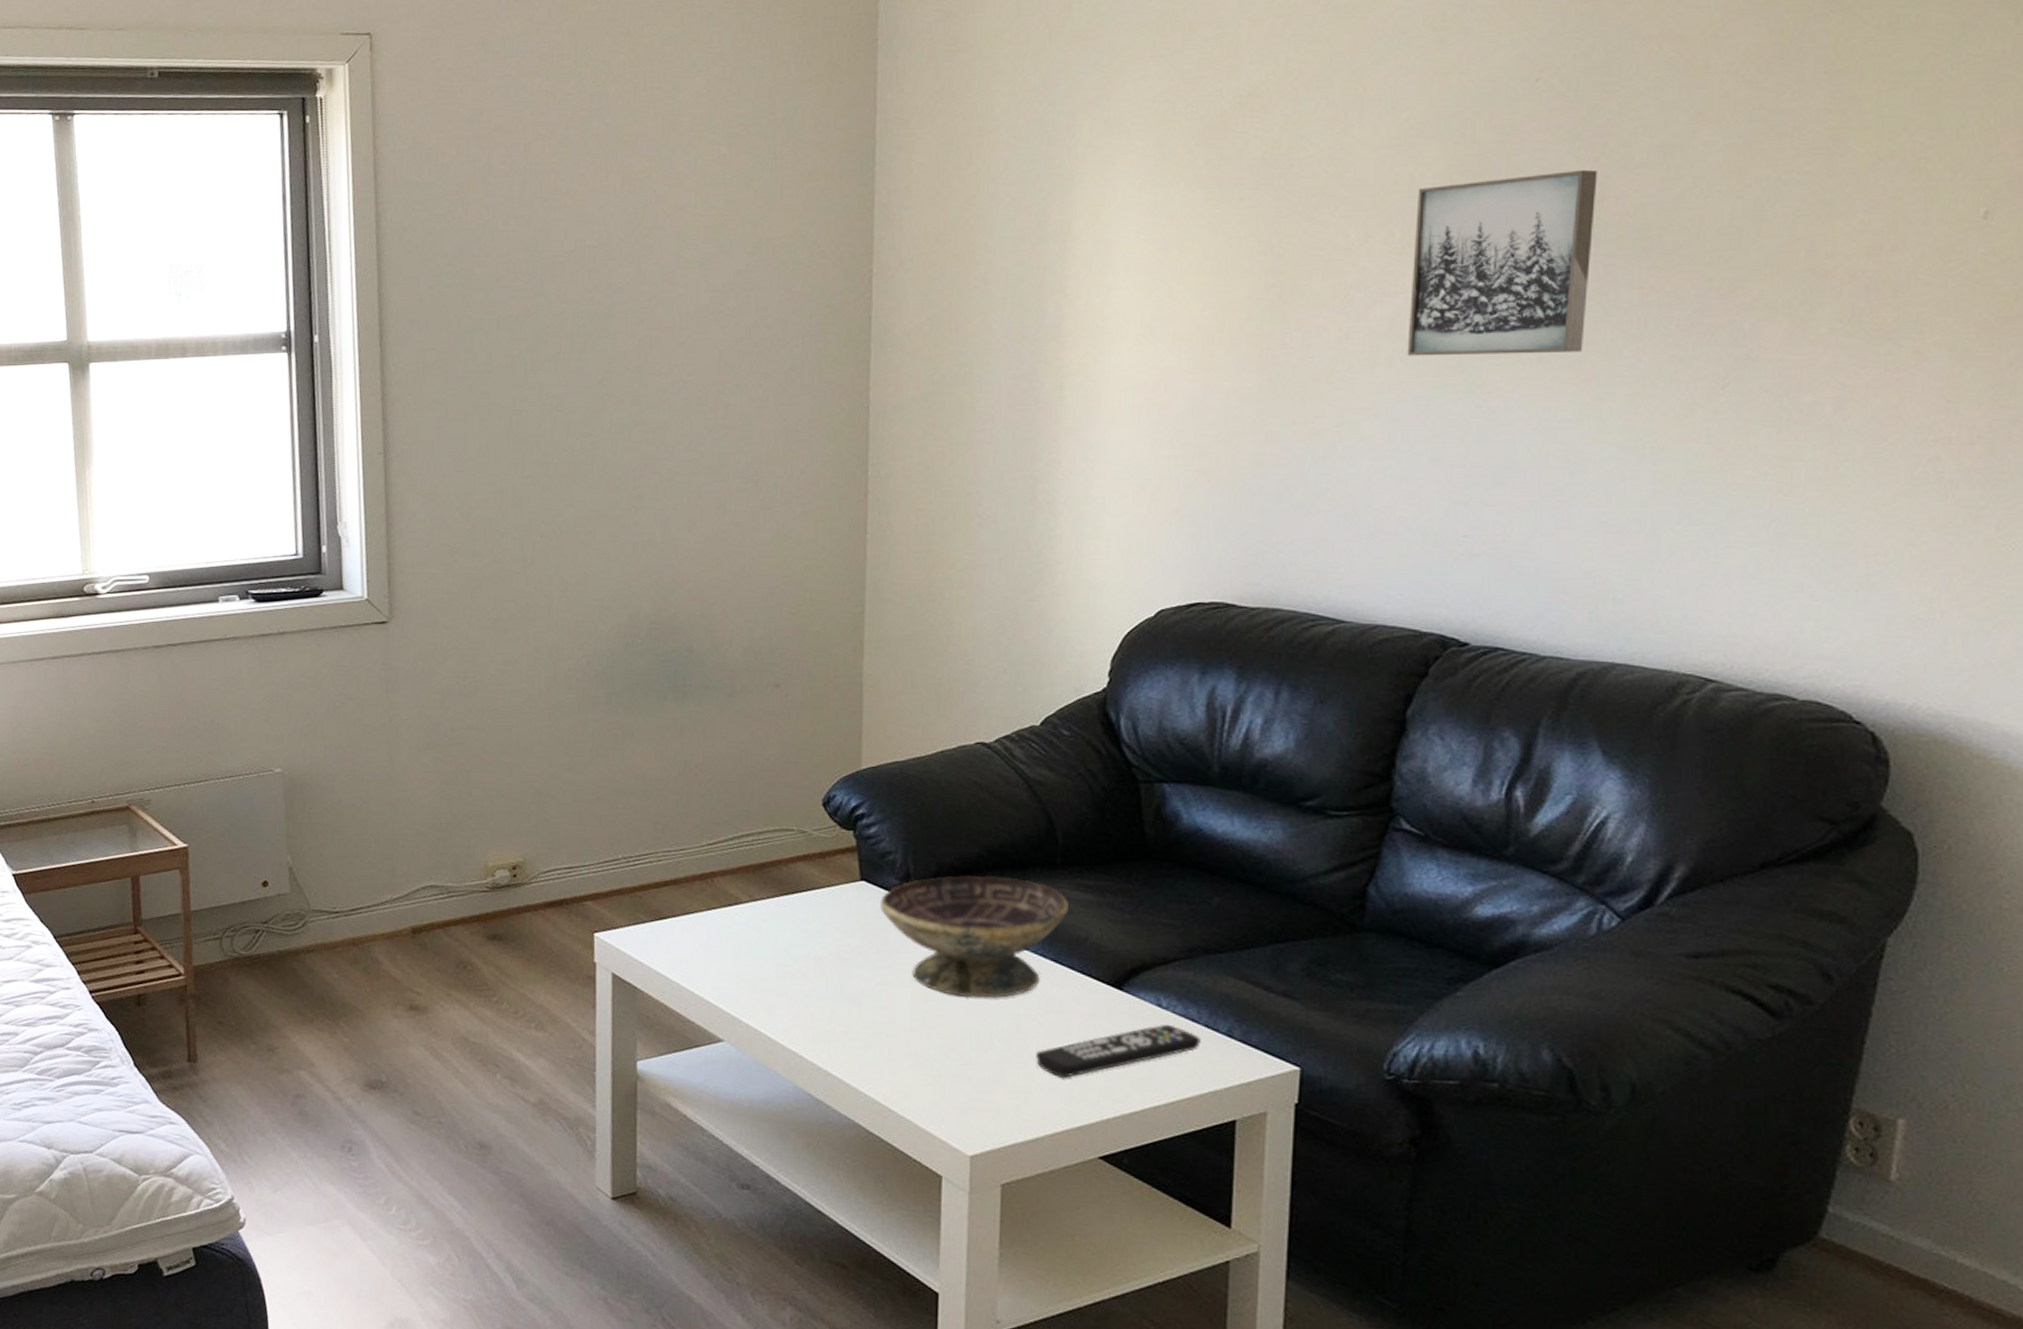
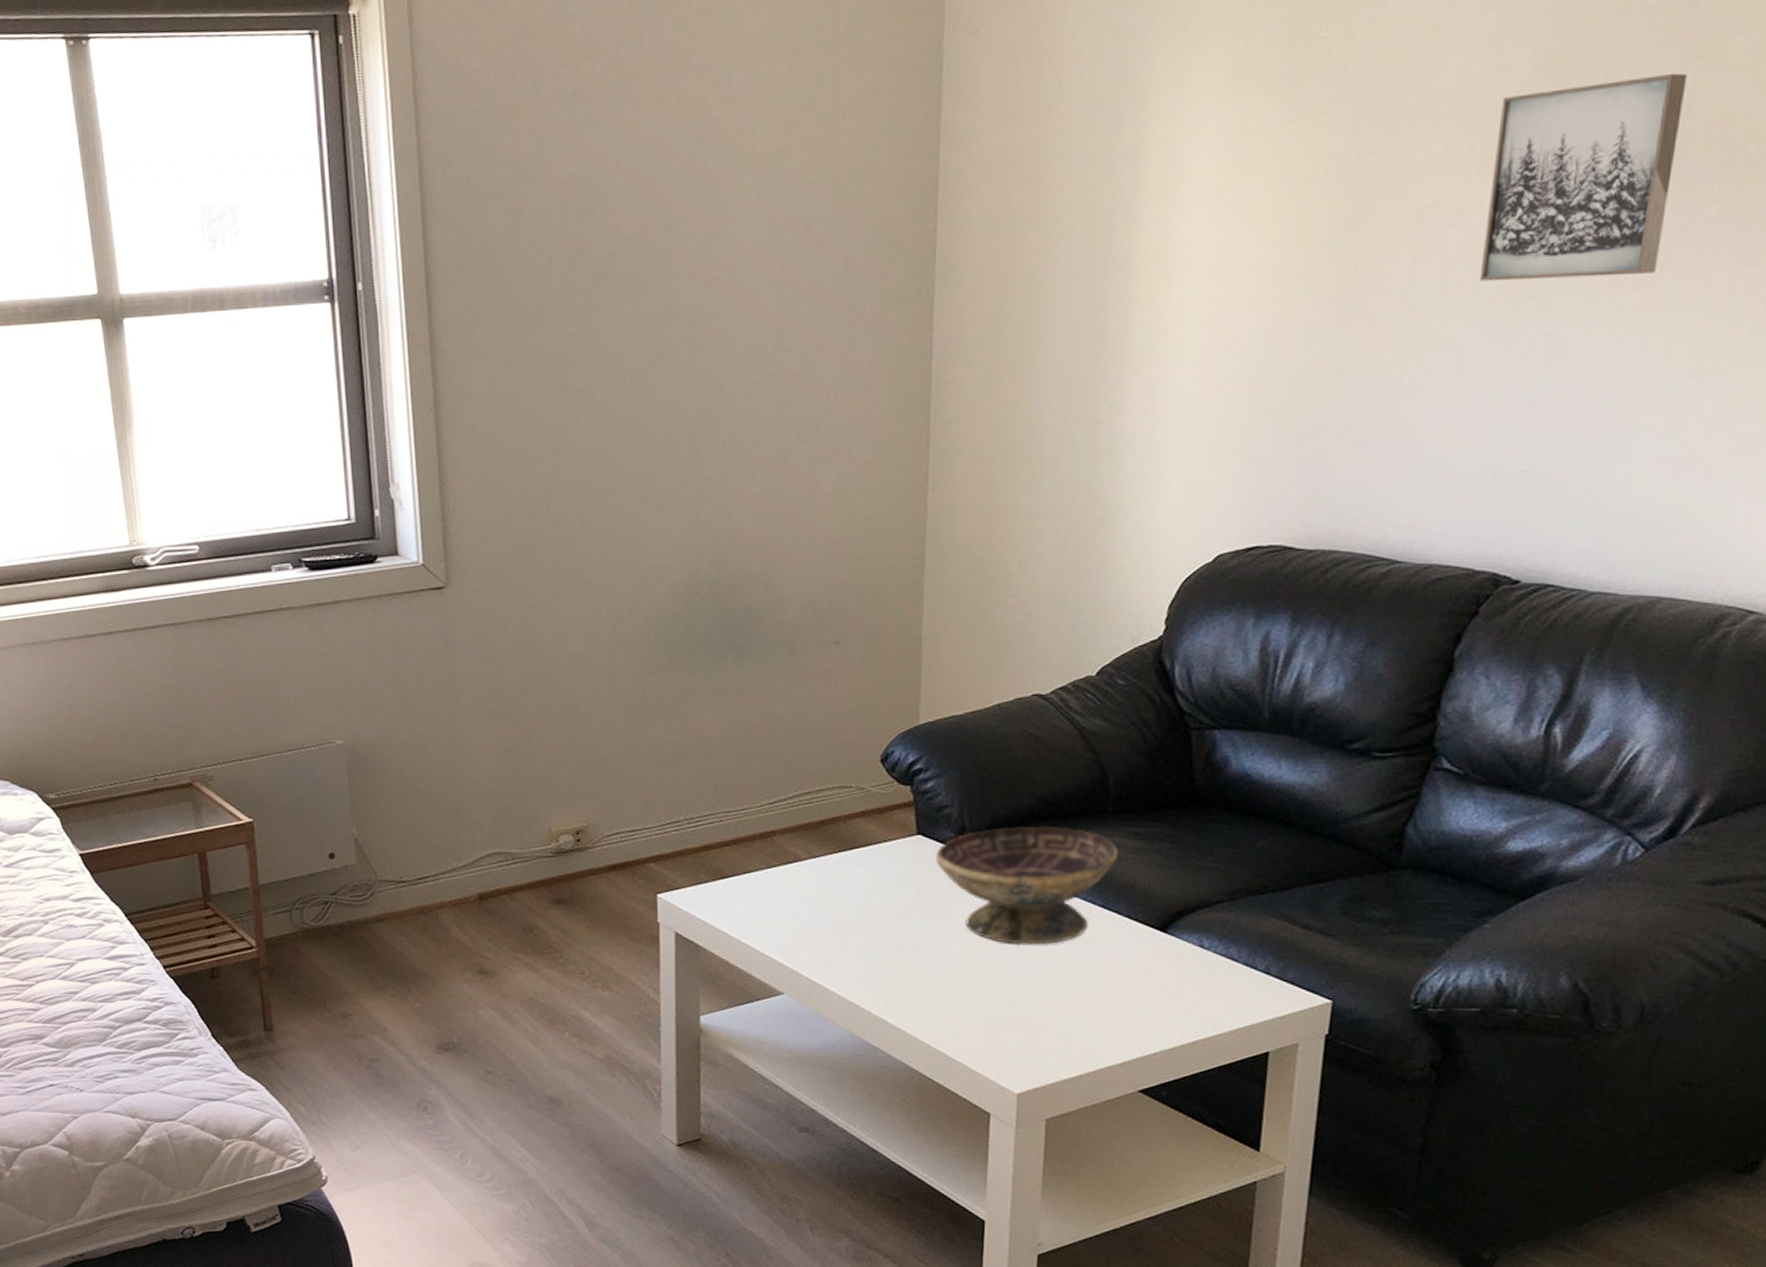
remote control: present [1036,1024,1201,1078] -> none [1082,963,1240,1018]

